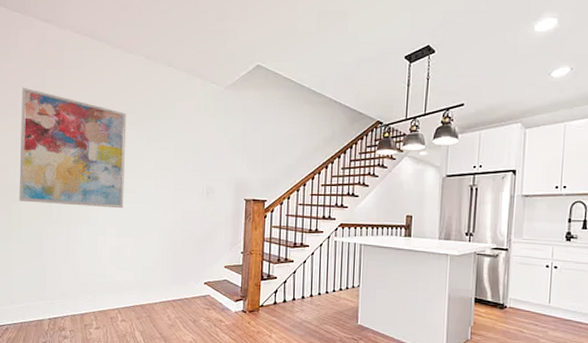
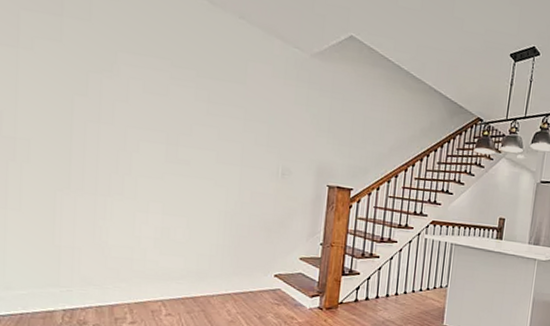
wall art: present [19,87,127,209] -> none [19,9,182,183]

